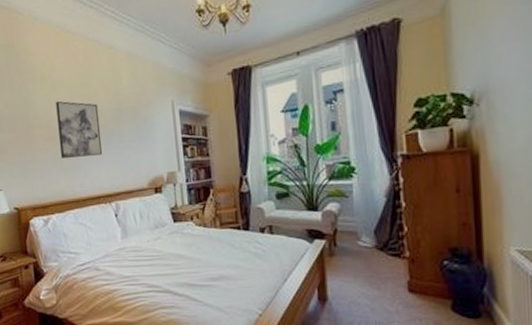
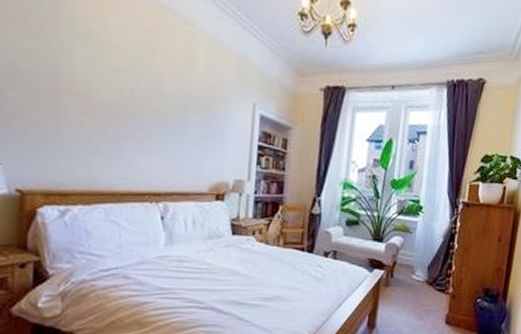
wall art: present [56,101,102,158] -> none [98,68,161,145]

